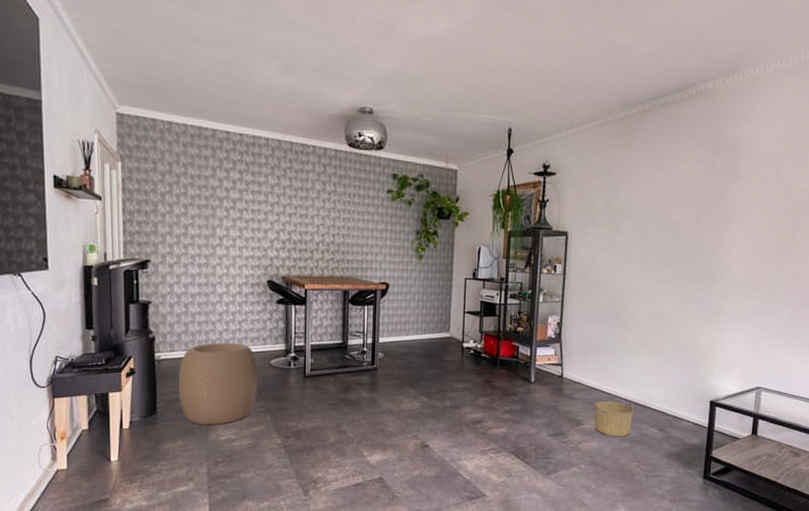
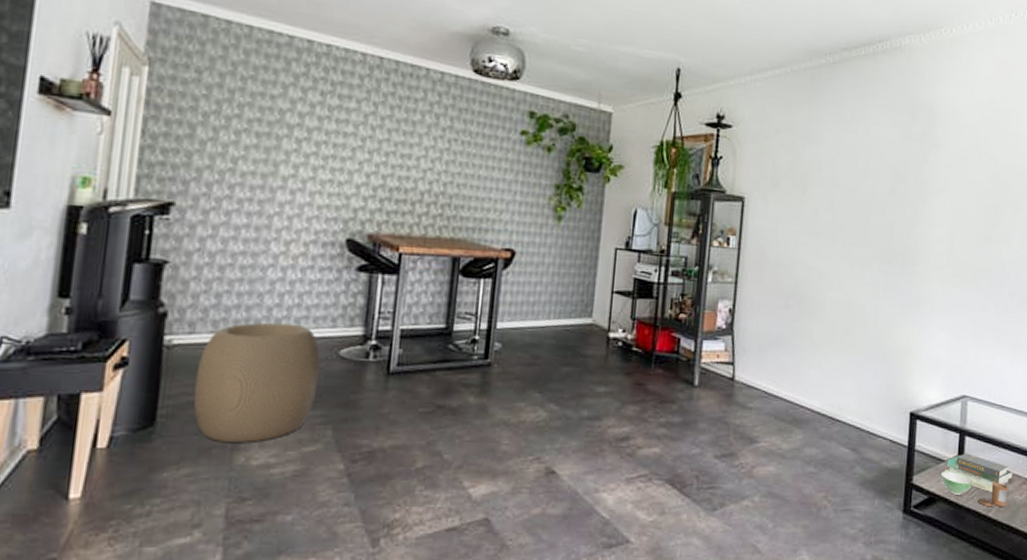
basket: present [593,401,634,437] -> none [771,412,820,459]
bowl: none [736,446,764,466] -> present [940,471,972,496]
books: none [740,433,800,465] -> present [945,453,1013,494]
candle: none [768,456,796,476] -> present [977,483,1008,507]

